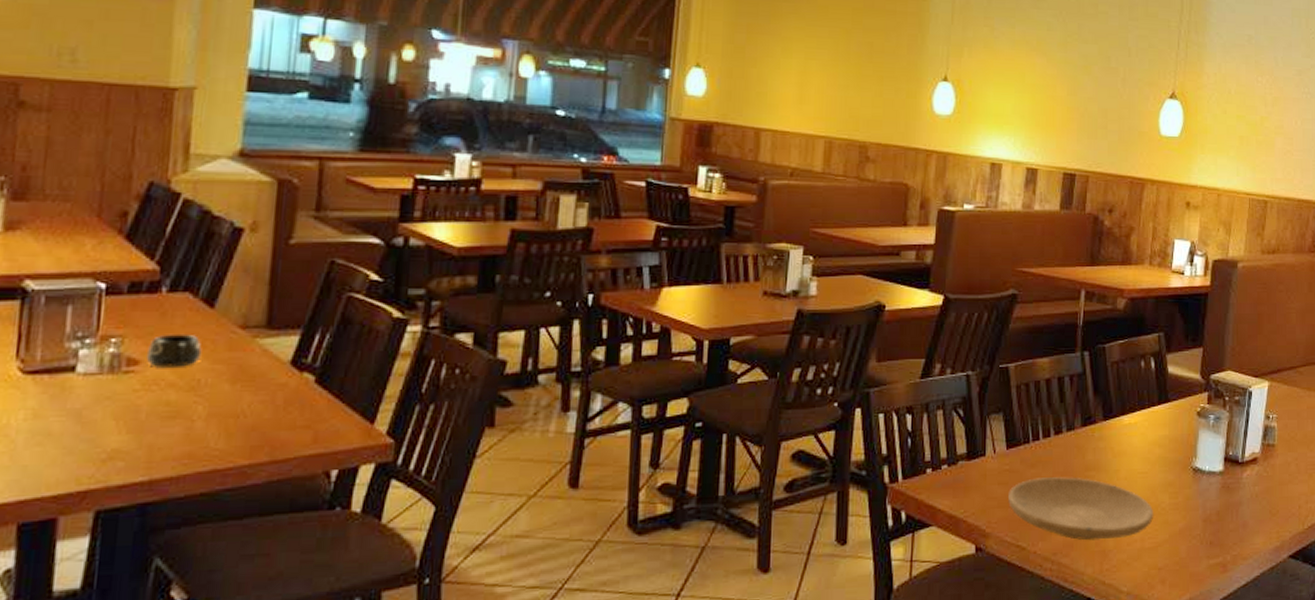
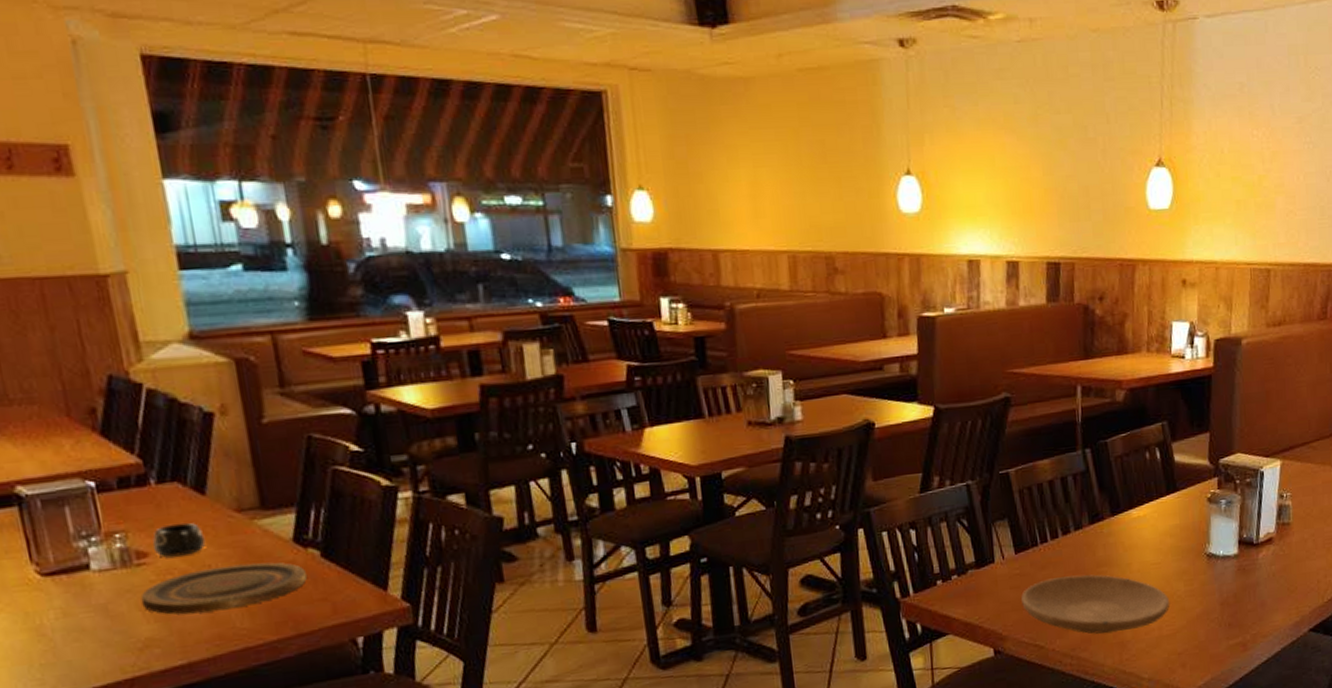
plate: none [118,382,297,429] -> present [140,562,308,615]

